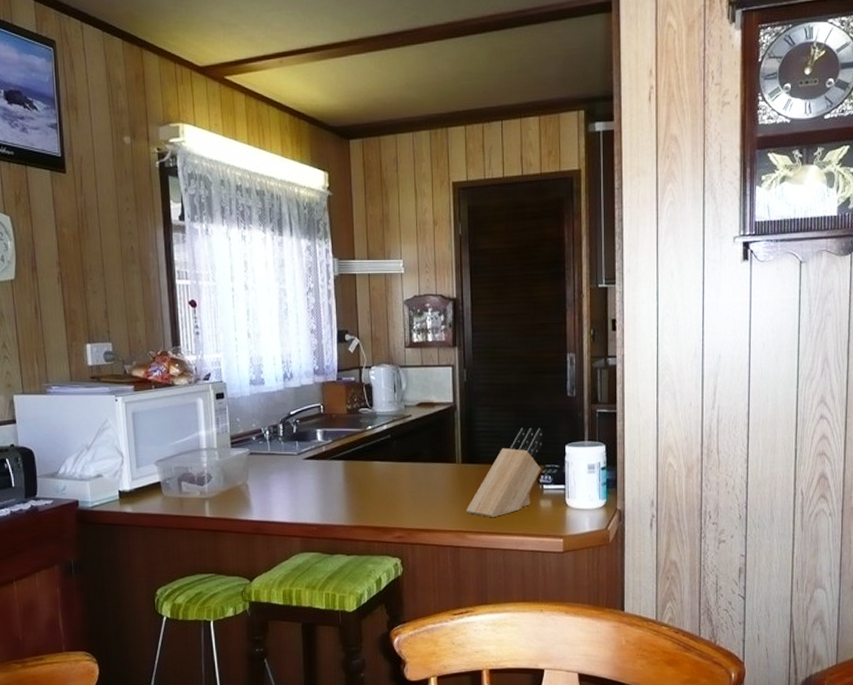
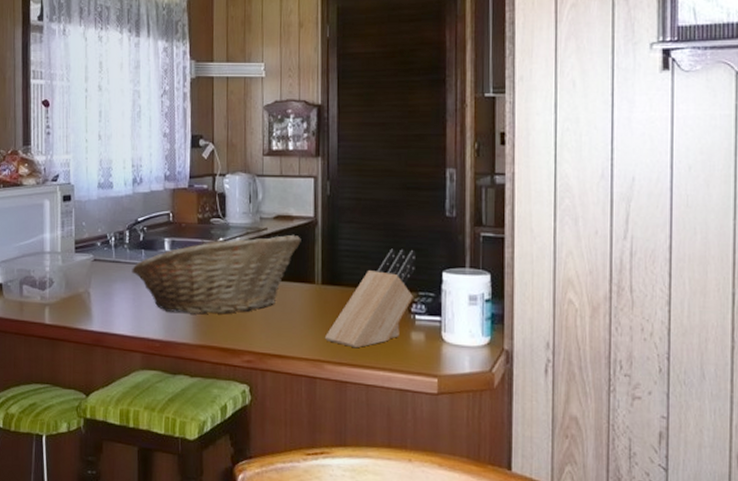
fruit basket: none [287,419,442,498] -> present [132,234,301,314]

